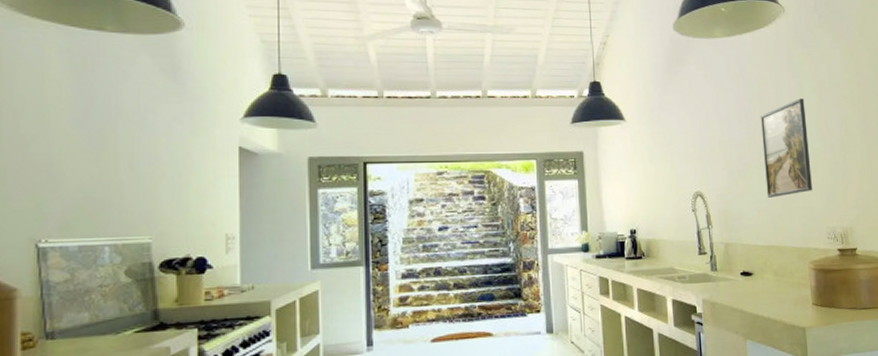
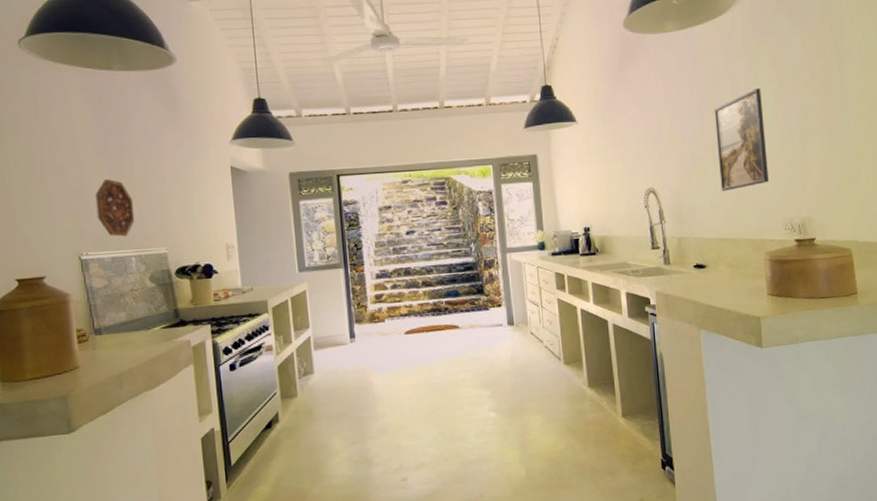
decorative platter: none [65,154,114,222] -> present [95,179,135,237]

